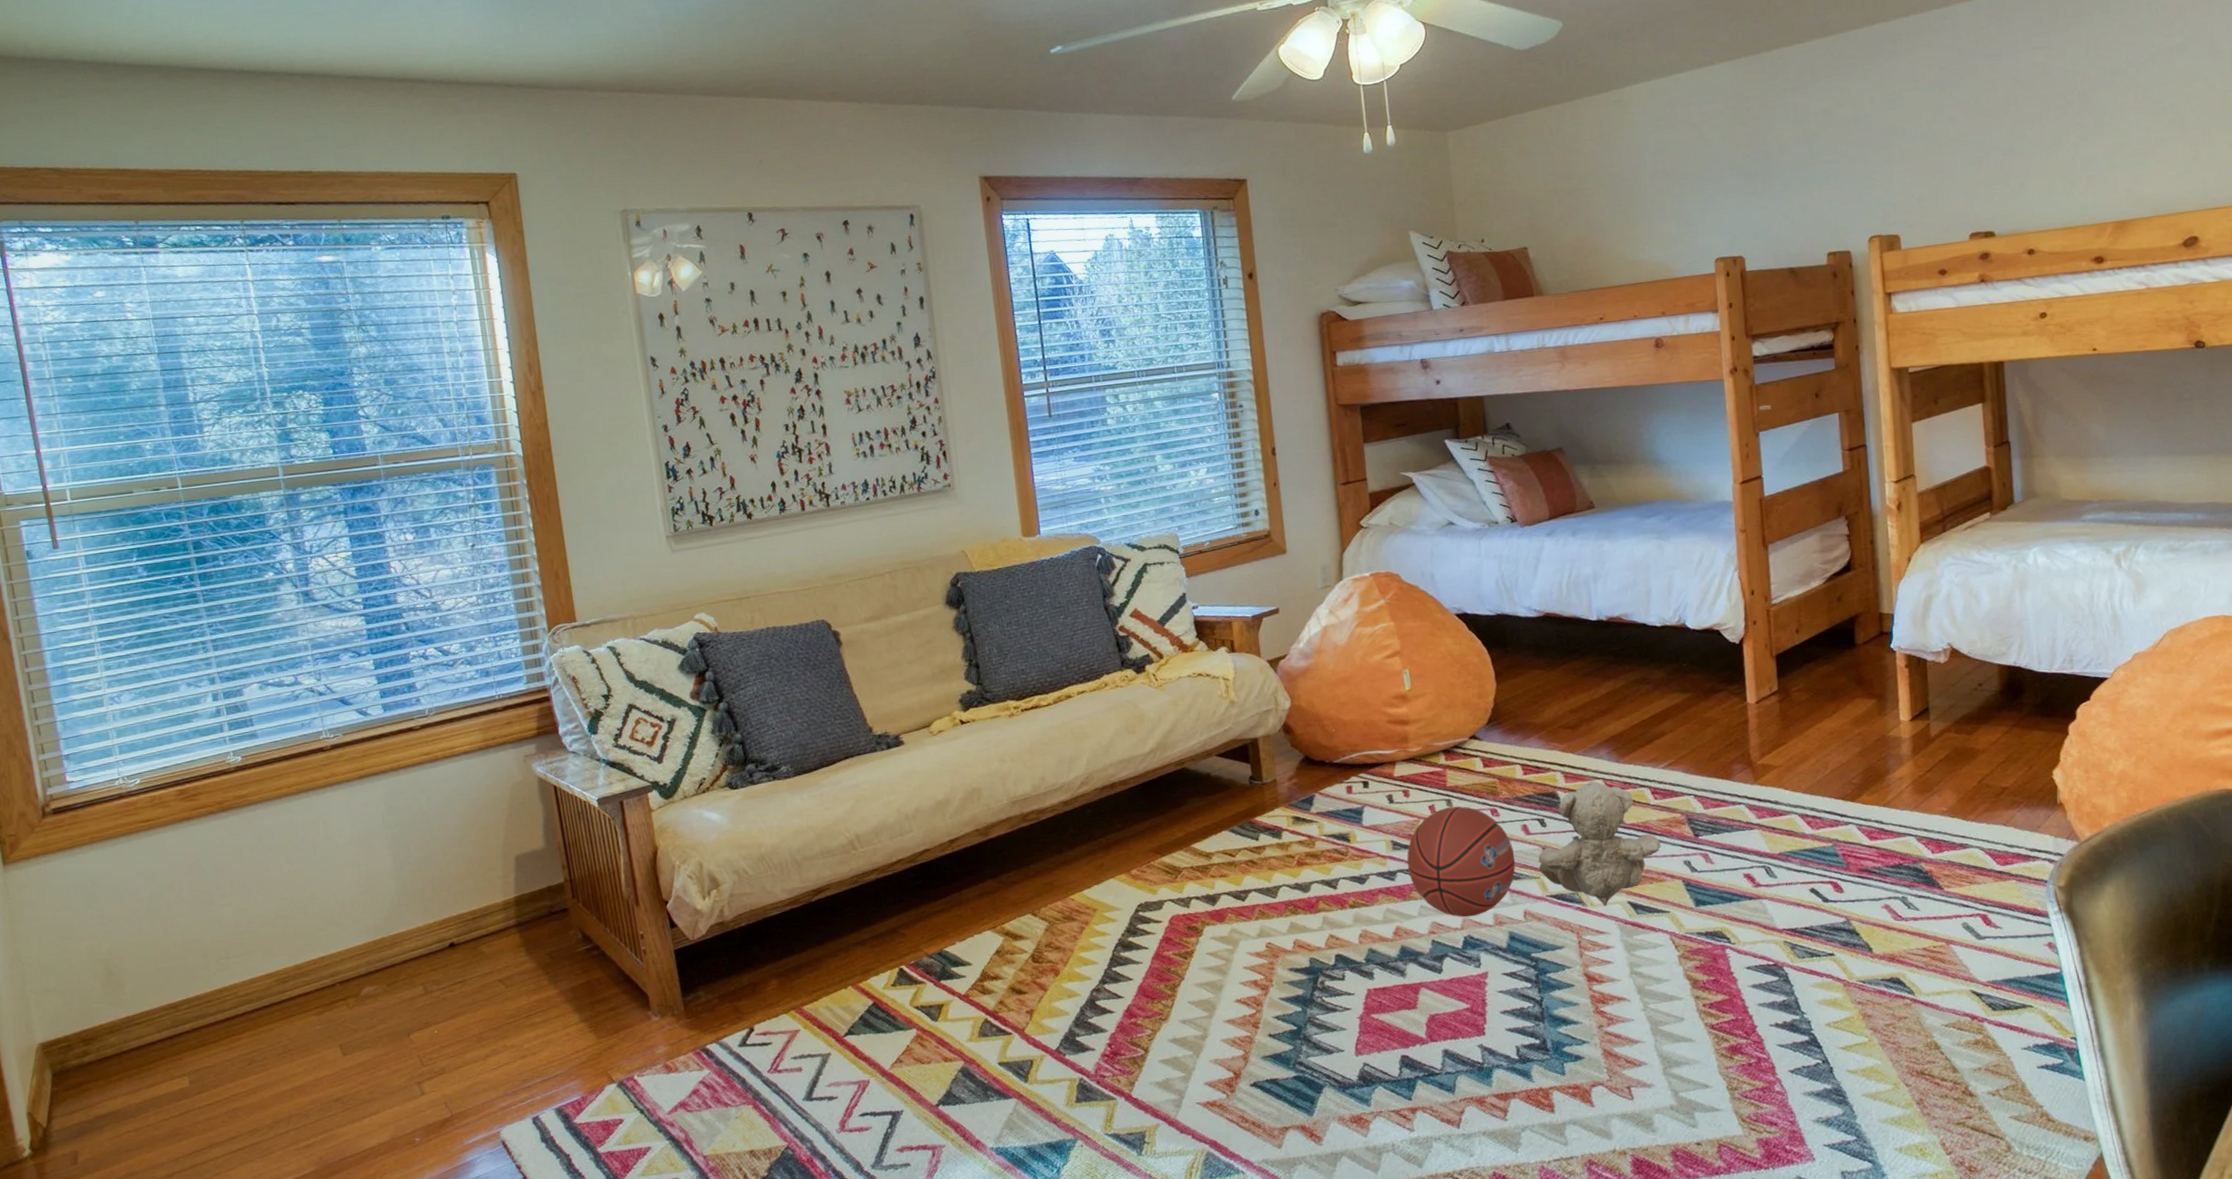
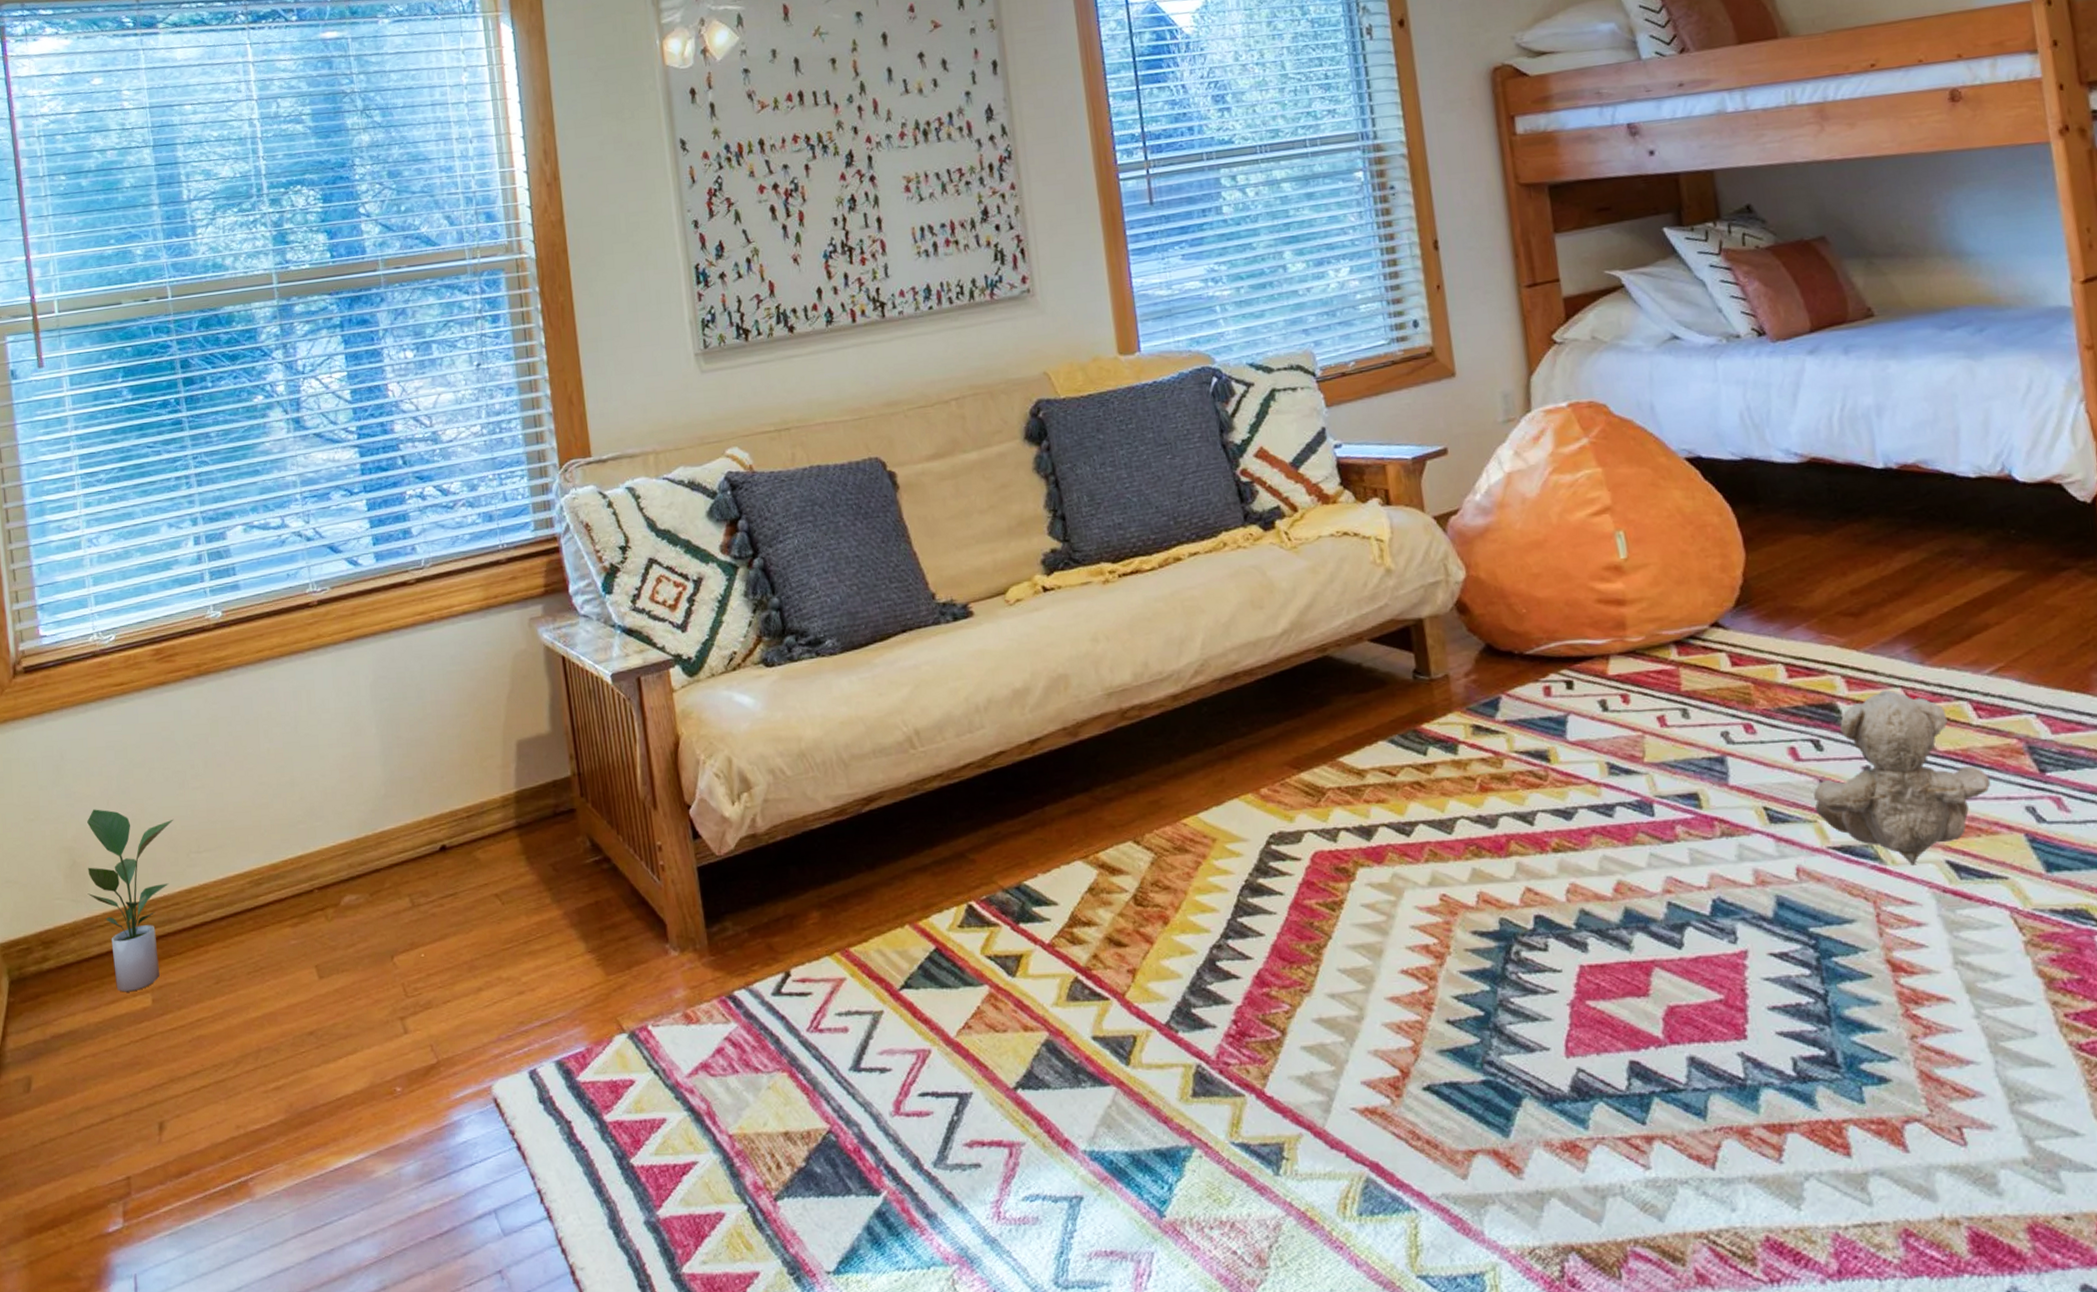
potted plant: none [120,926,203,1077] -> present [87,809,174,992]
basketball: present [1406,806,1516,917] -> none [1628,718,1782,872]

